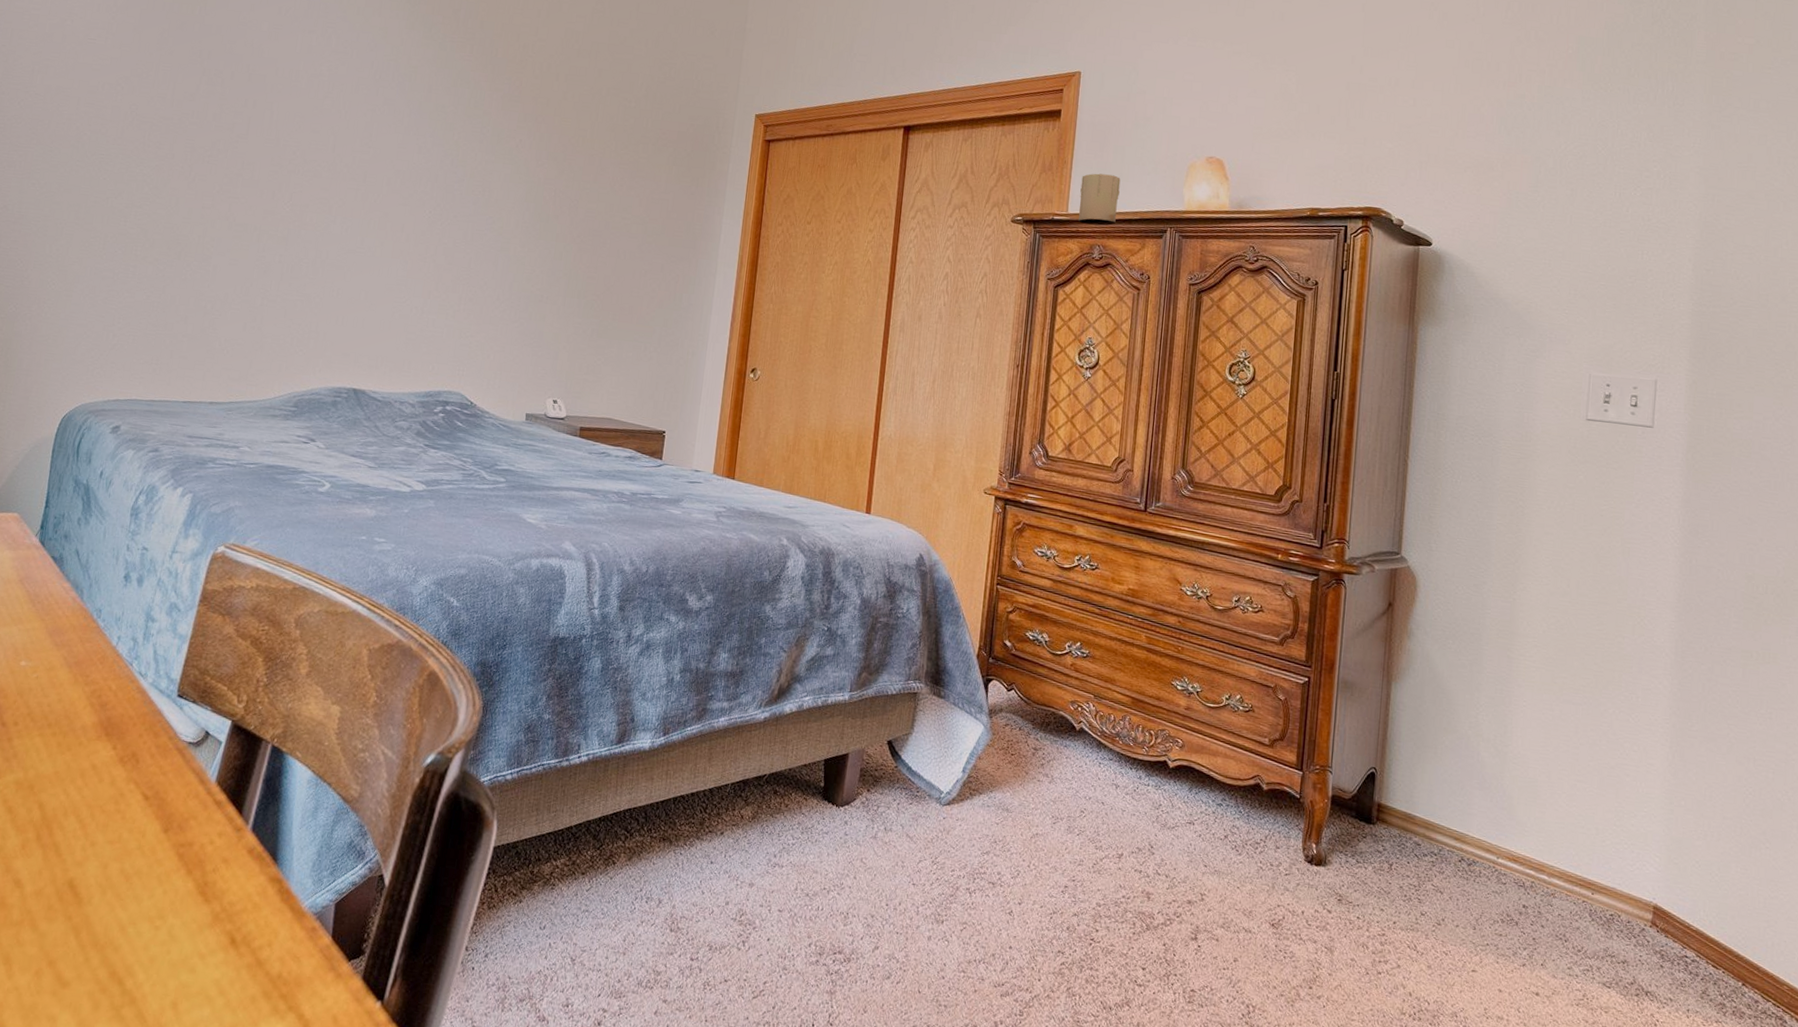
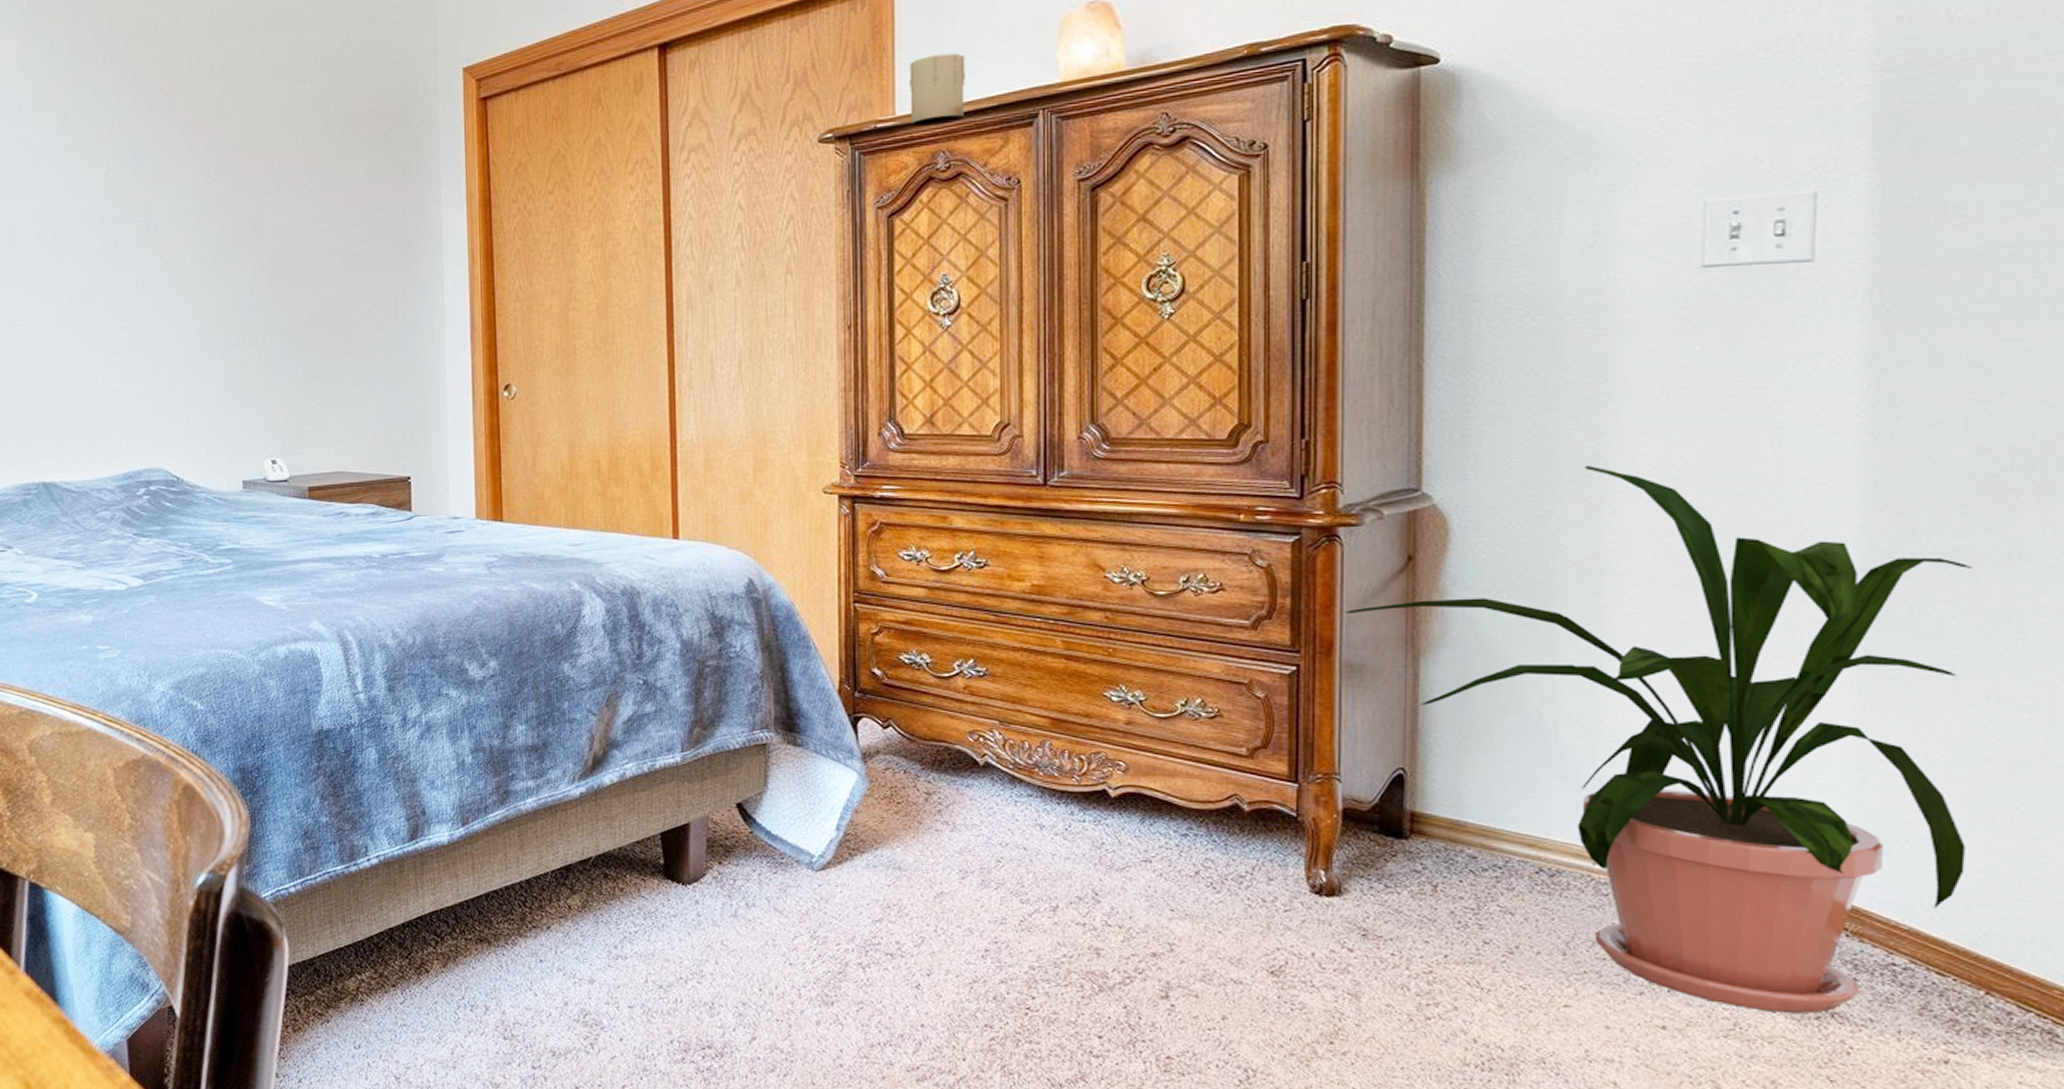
house plant: none [1344,551,1742,991] -> present [1345,465,1973,1013]

